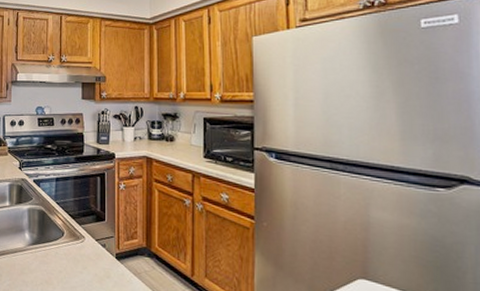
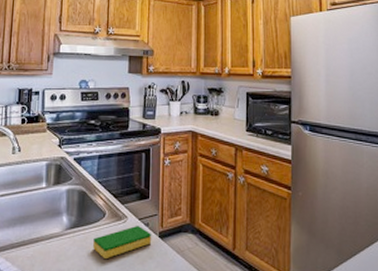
dish sponge: none [54,245,108,275] -> present [93,225,151,258]

